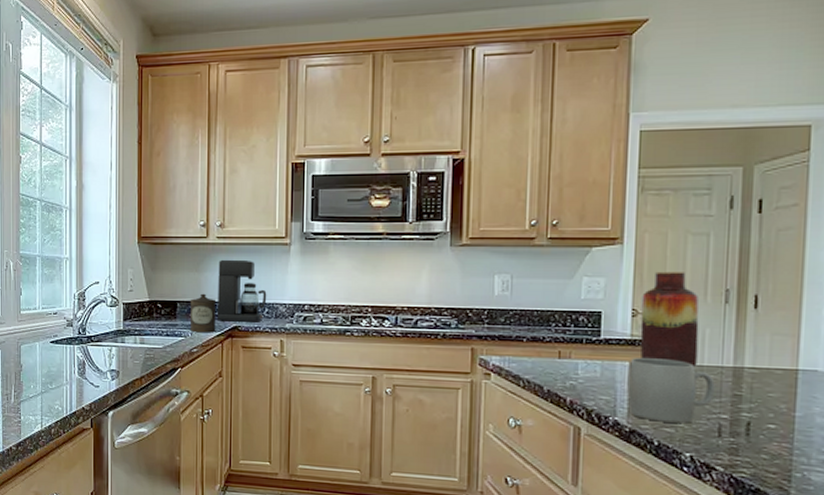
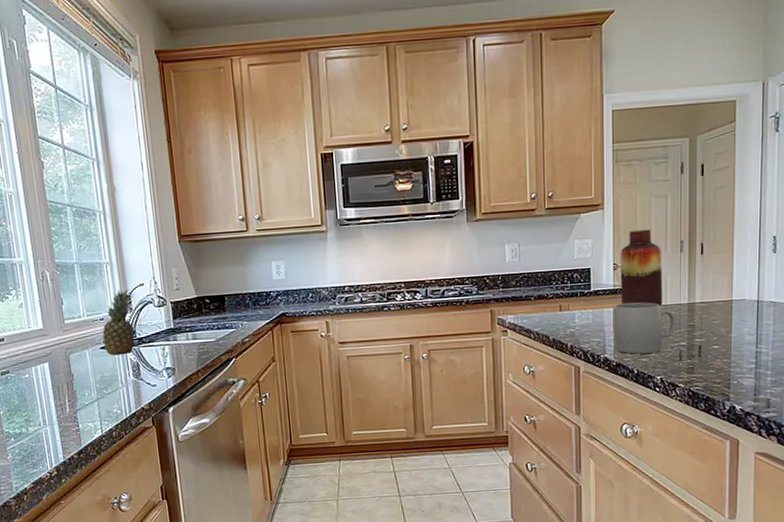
fruit: none [54,285,87,352] -> present [102,289,135,356]
canister: present [190,293,216,333] -> none [237,285,265,323]
coffee maker: present [216,259,267,322] -> none [261,250,310,310]

